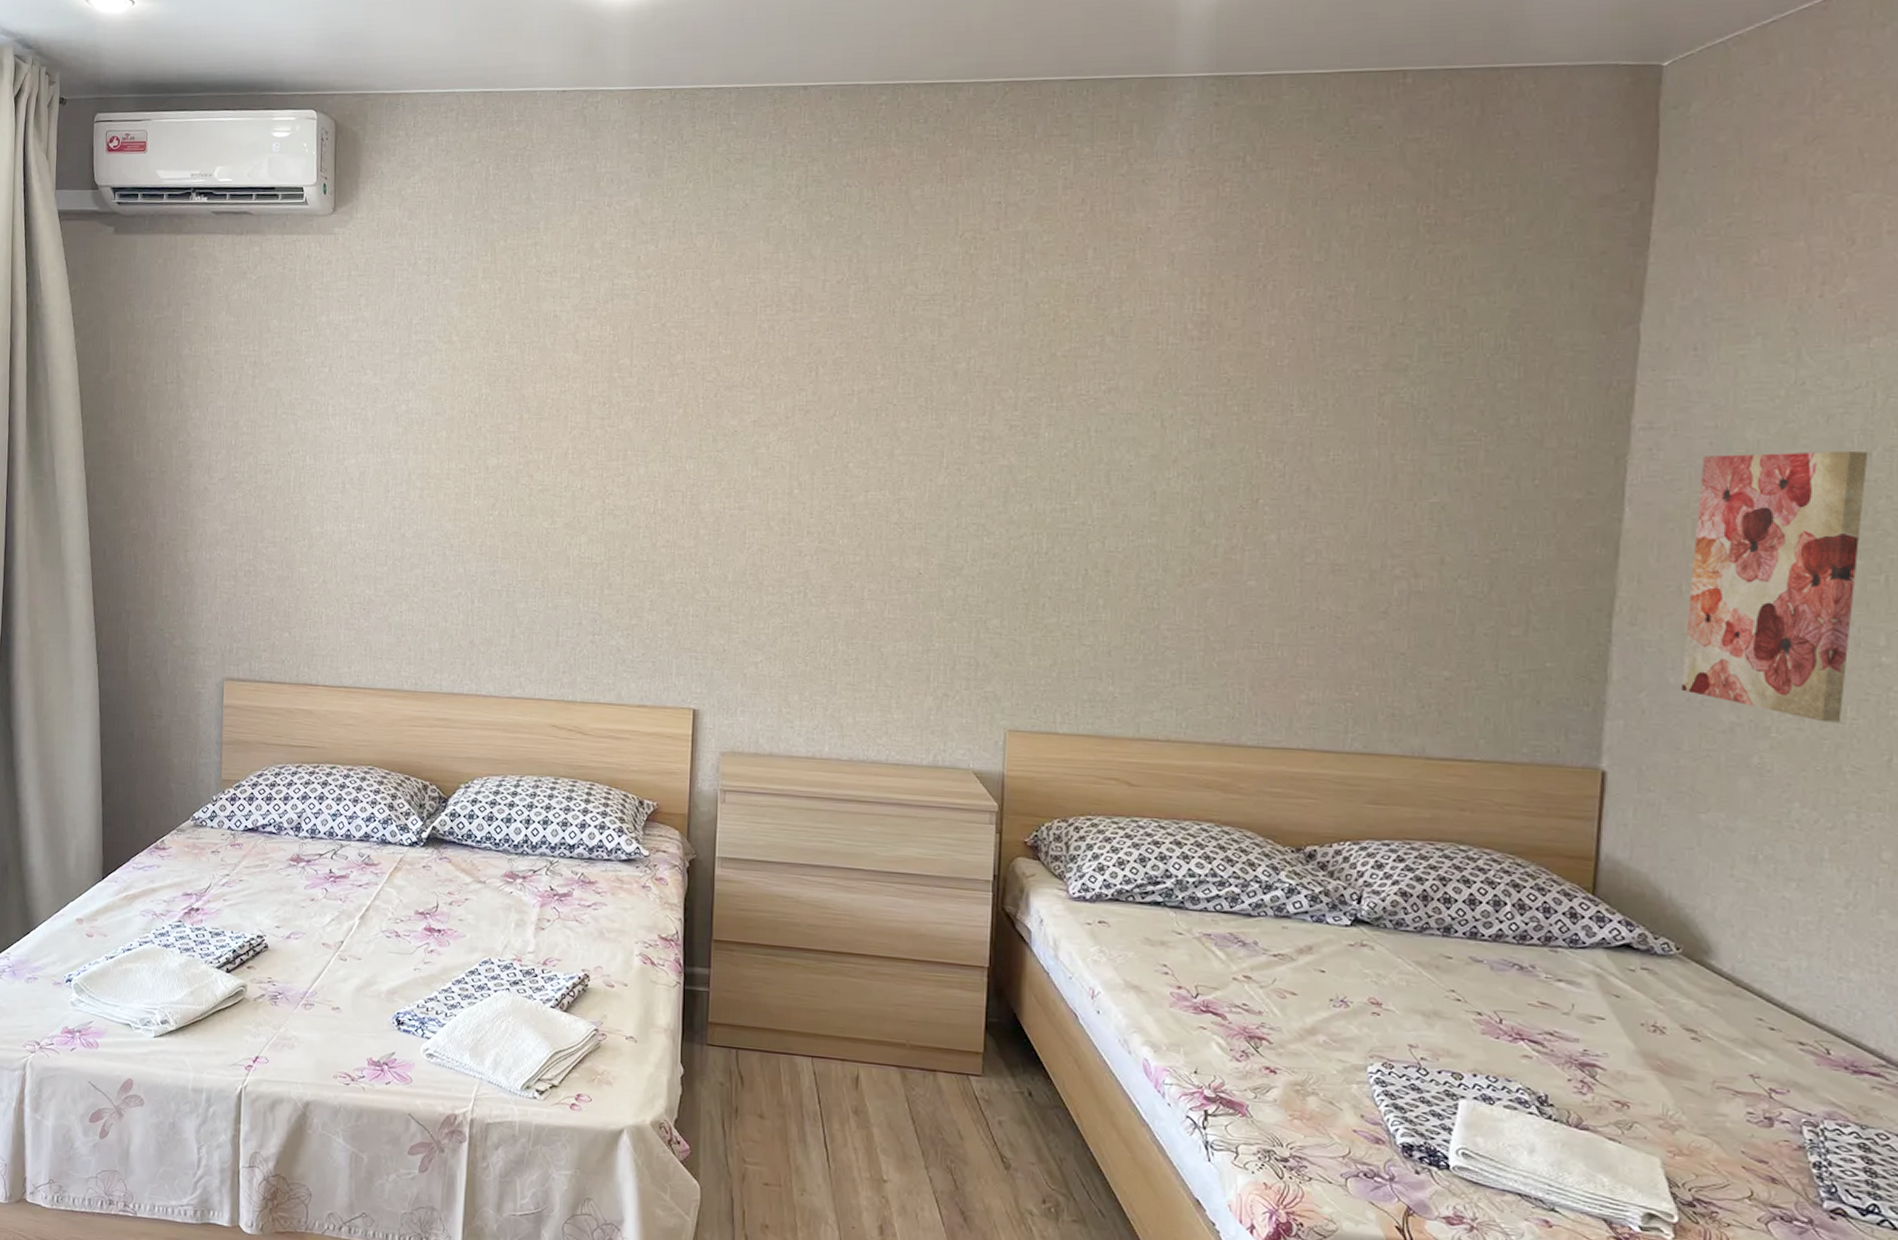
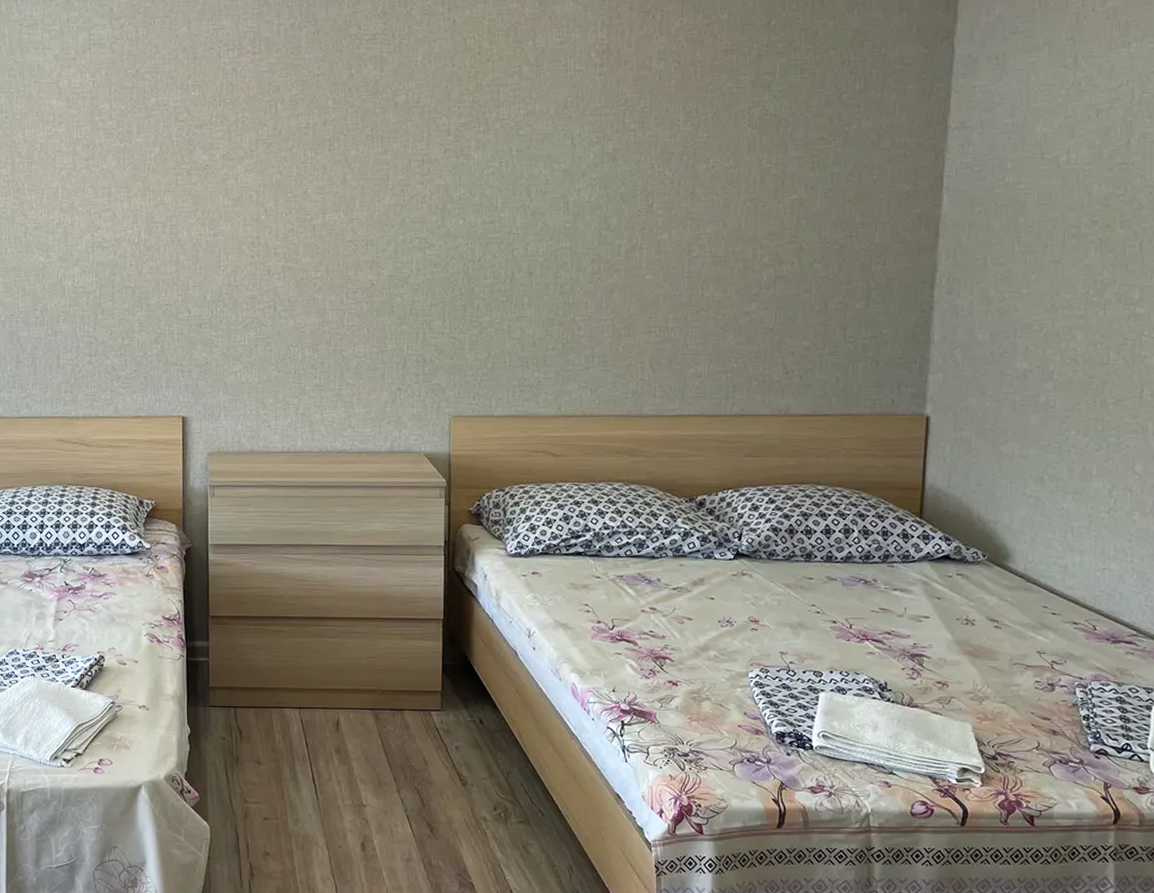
wall art: present [1680,451,1869,723] -> none [986,139,1128,364]

